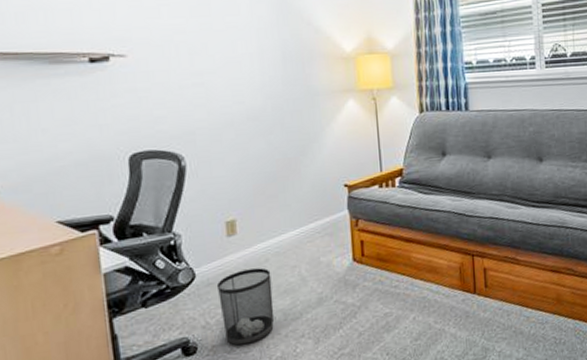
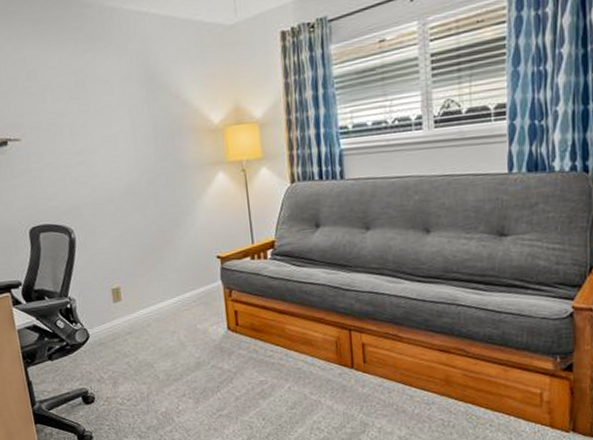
waste bin: present [216,268,274,346] -> none [107,332,158,399]

